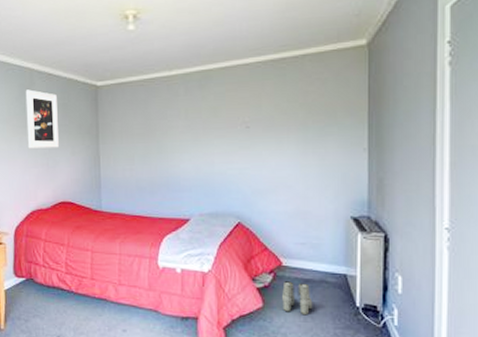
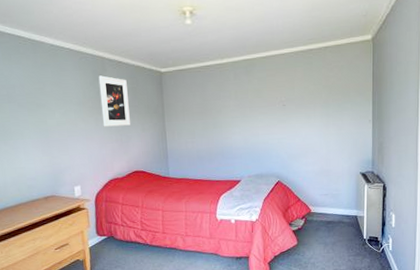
boots: present [282,281,313,316] -> none [311,224,334,248]

